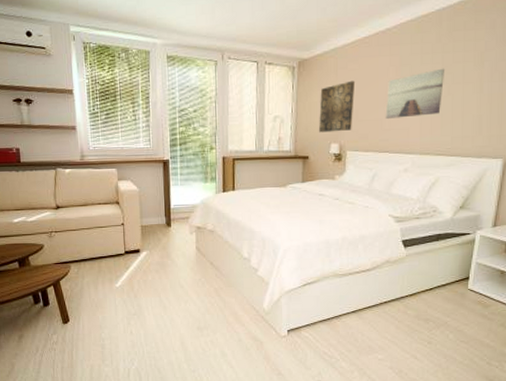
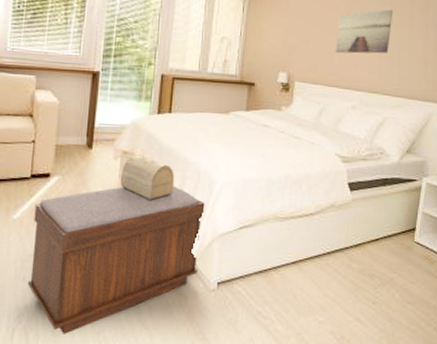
bench: none [131,252,272,373] -> present [28,185,205,334]
decorative box: none [198,229,243,266] -> present [121,154,174,200]
wall art: present [318,80,356,133] -> none [266,10,307,61]

